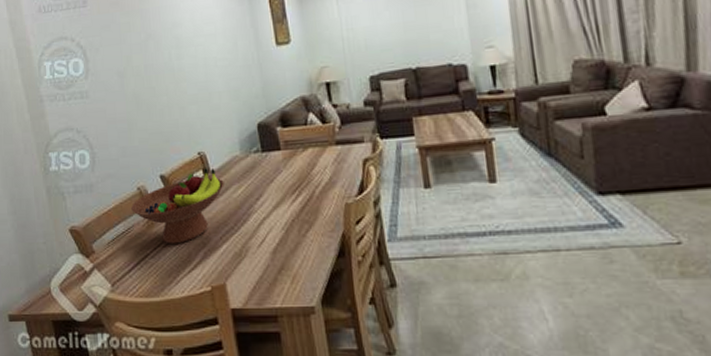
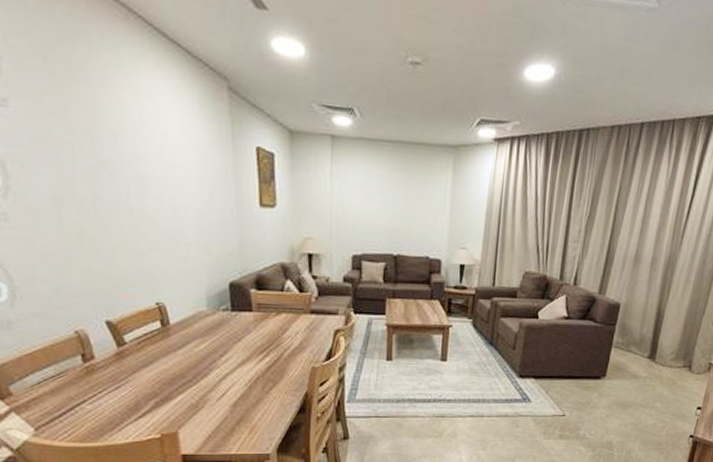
fruit bowl: present [131,168,224,244] -> none [65,319,185,392]

